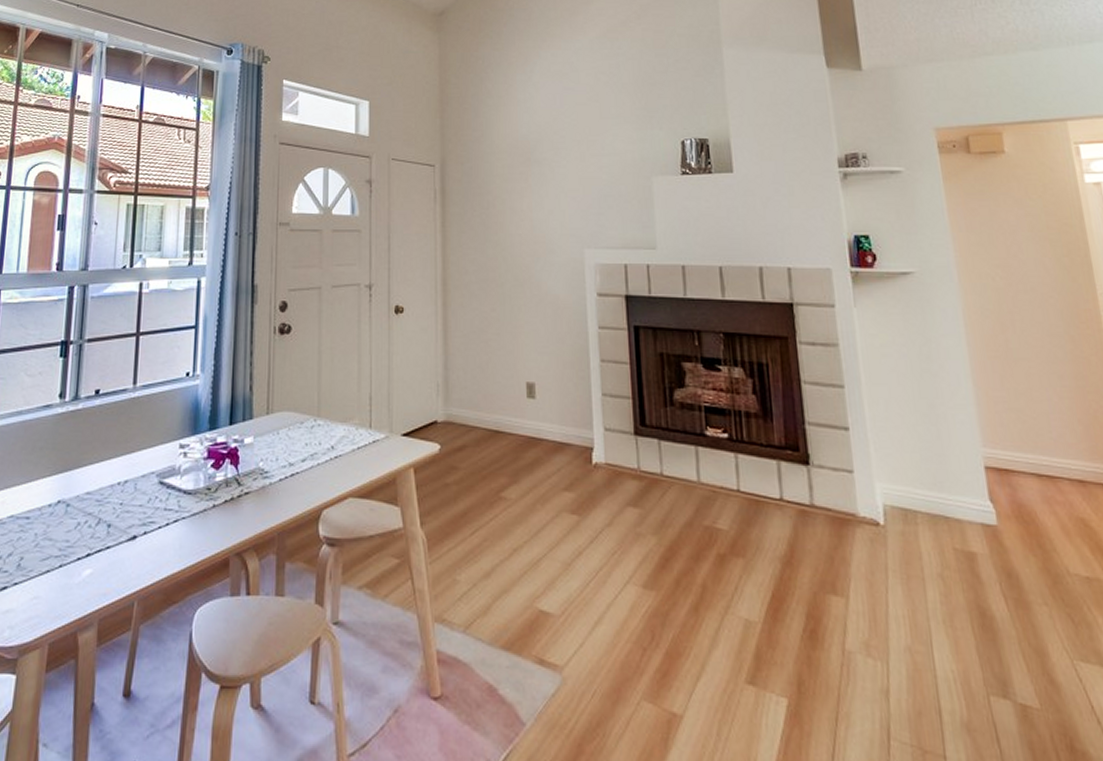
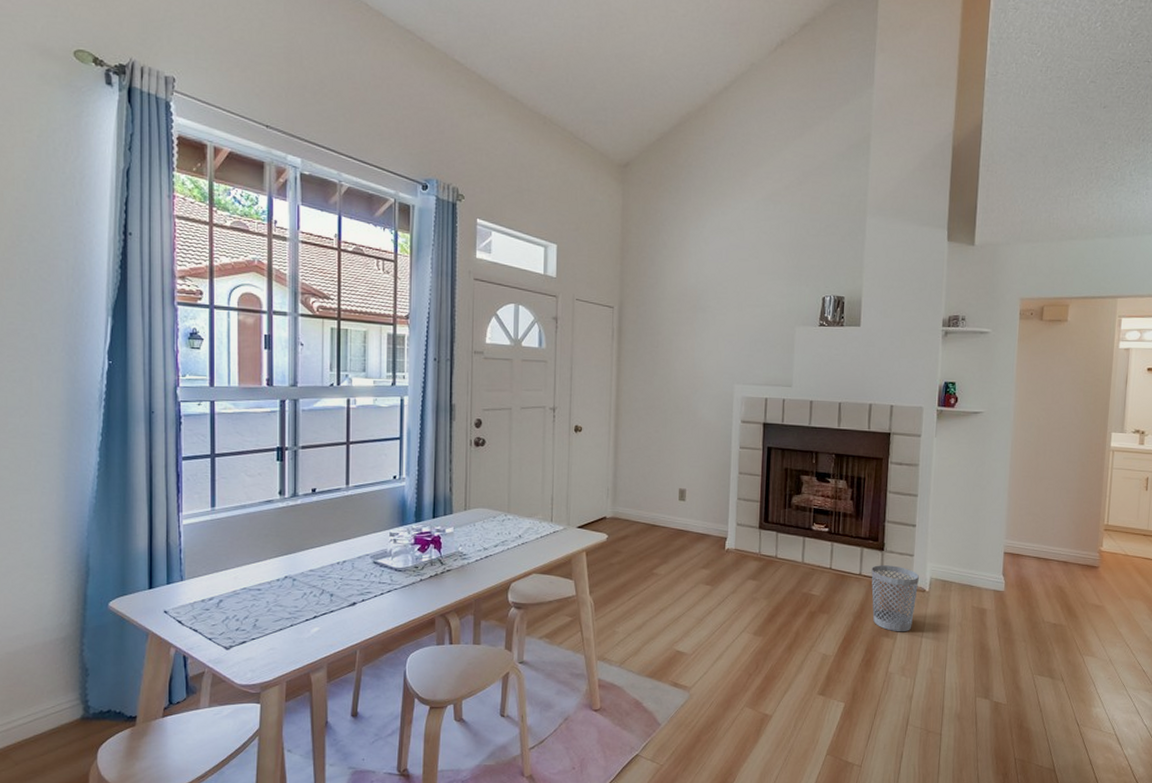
wastebasket: none [796,486,869,588] -> present [871,565,919,632]

